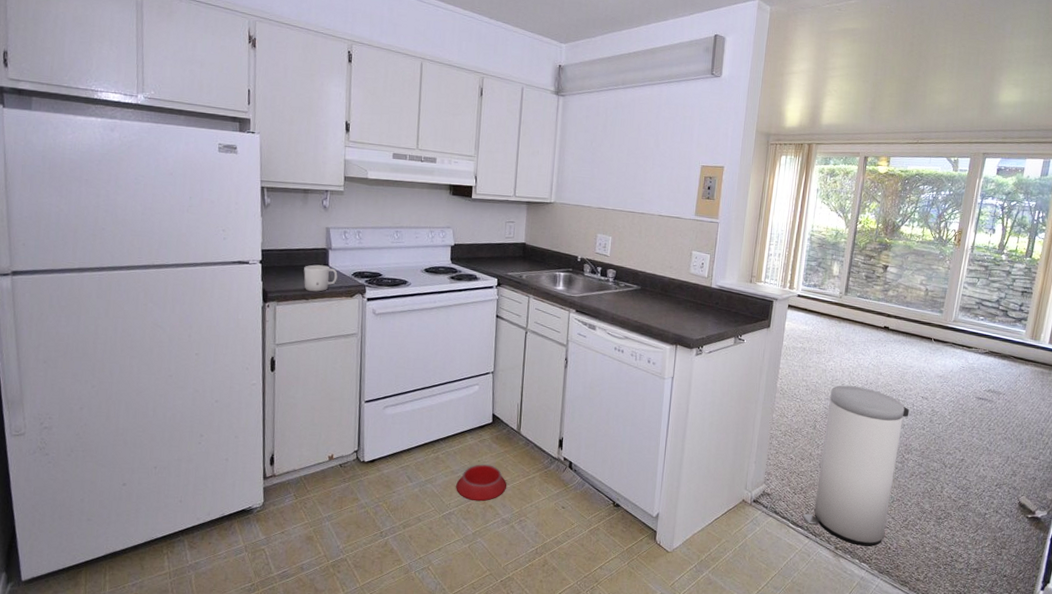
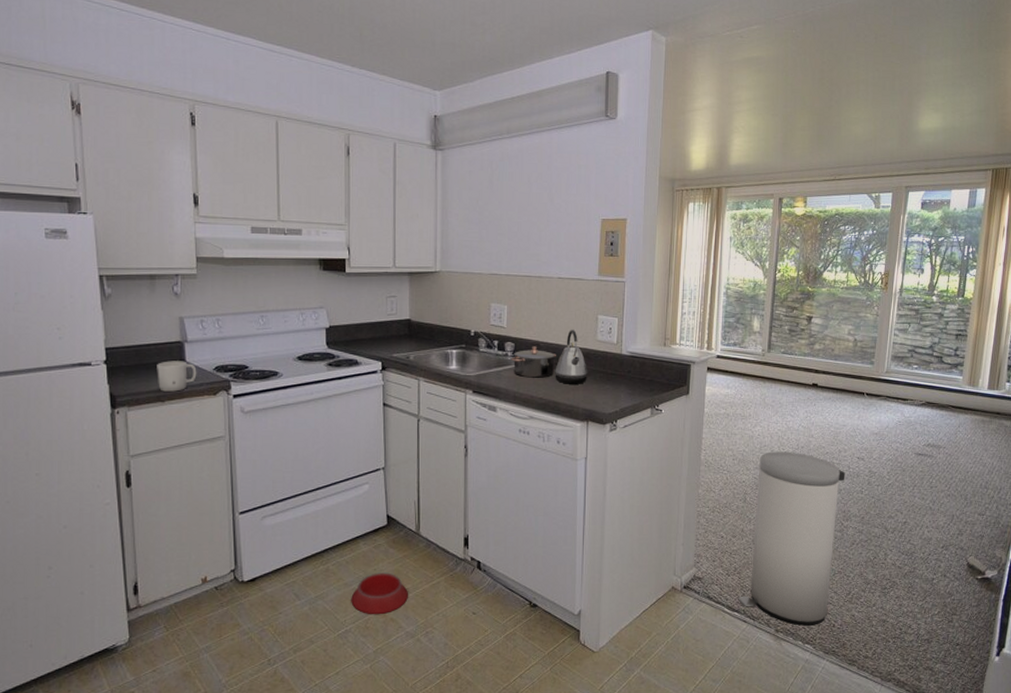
cooking pot: none [612,274,652,303] -> present [511,346,556,378]
kettle: none [649,262,680,311] -> present [554,329,588,384]

